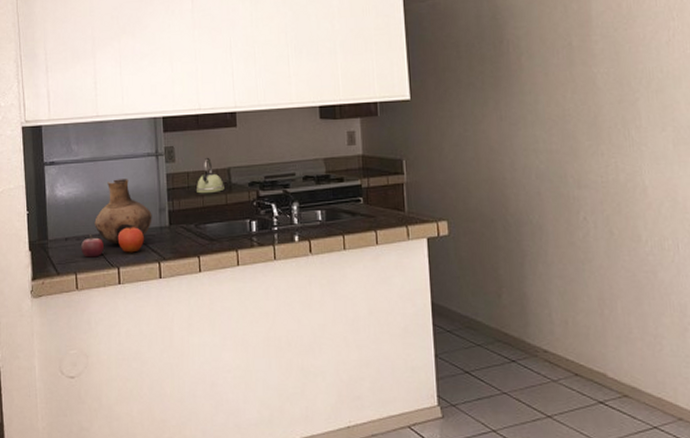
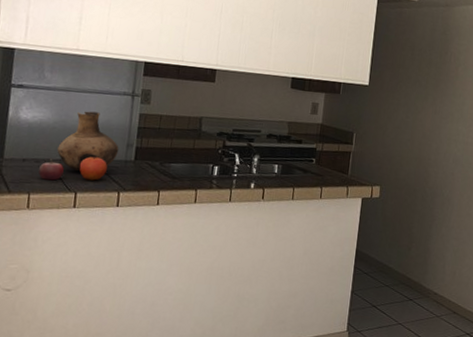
kettle: present [195,157,226,194] -> none [166,104,195,138]

